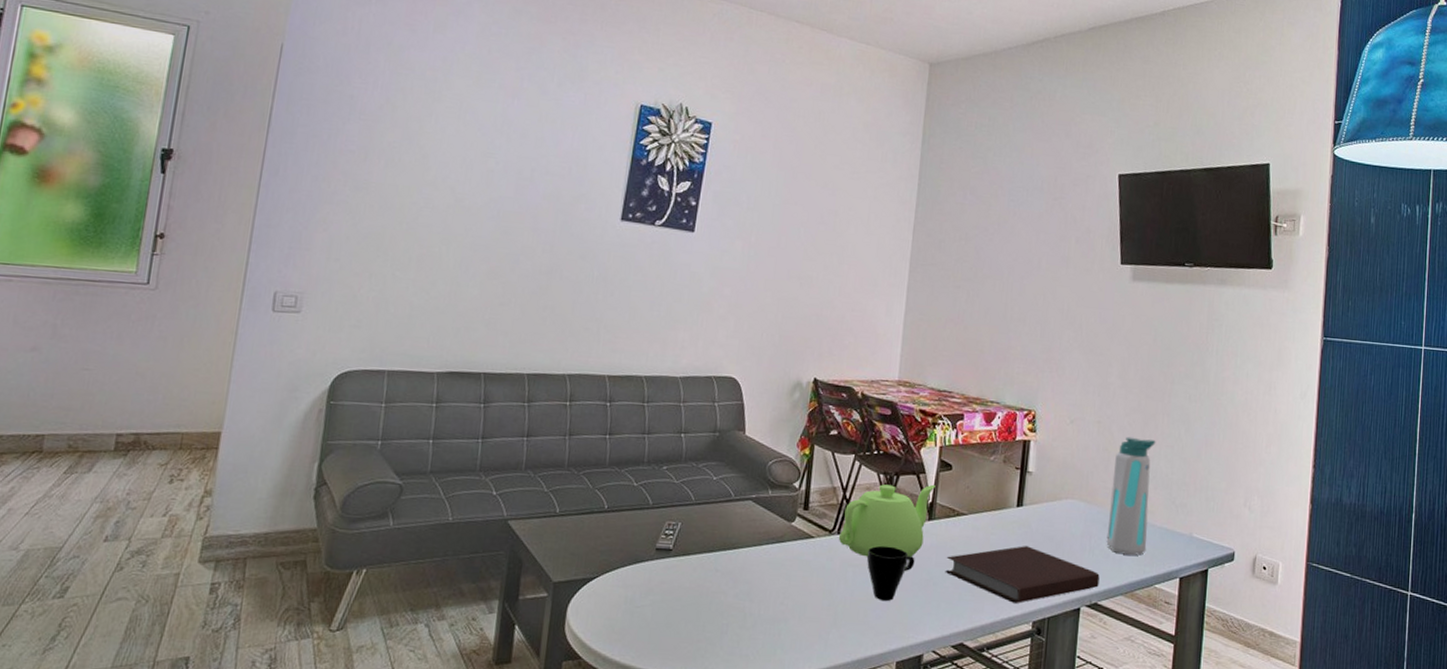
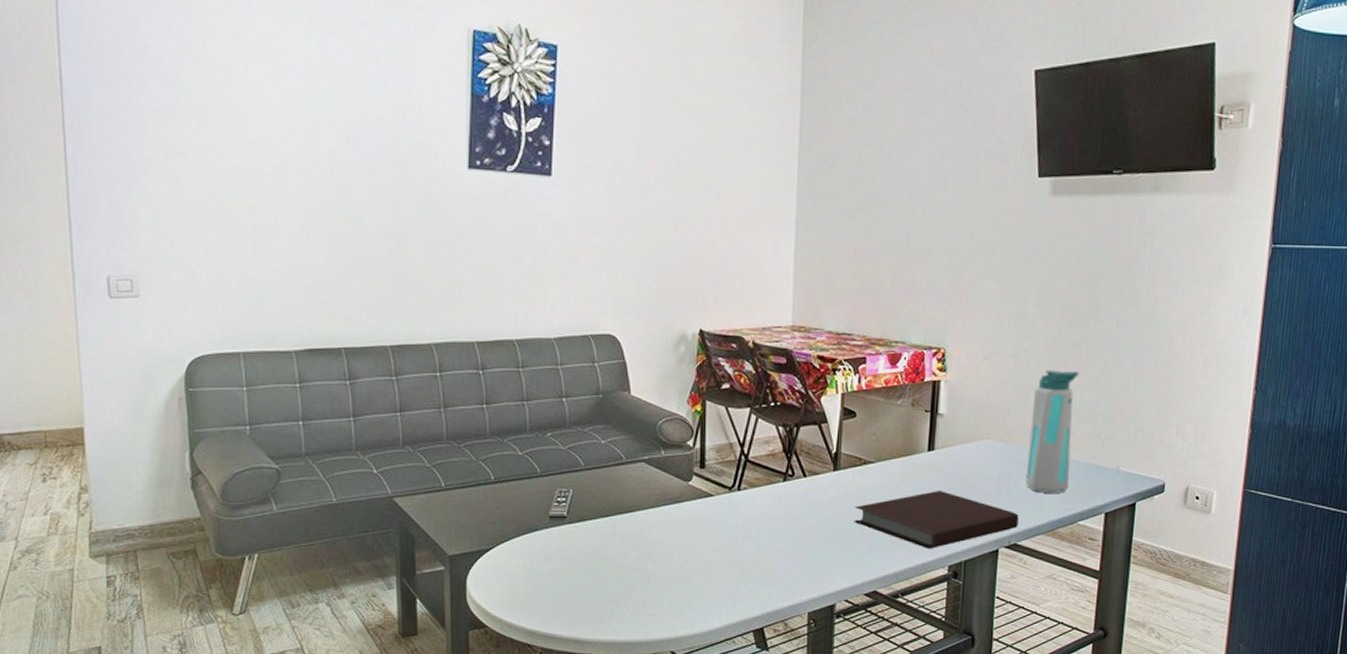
teapot: present [838,484,935,557] -> none [739,433,839,512]
cup: present [867,545,915,602] -> none [771,499,821,555]

